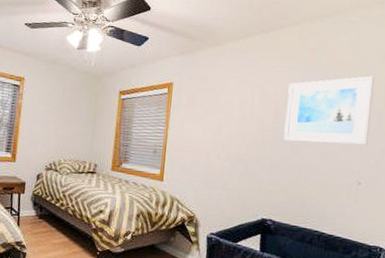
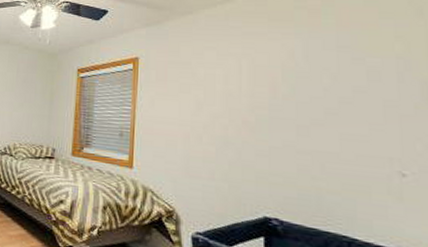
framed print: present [284,75,374,146] -> none [285,37,411,126]

